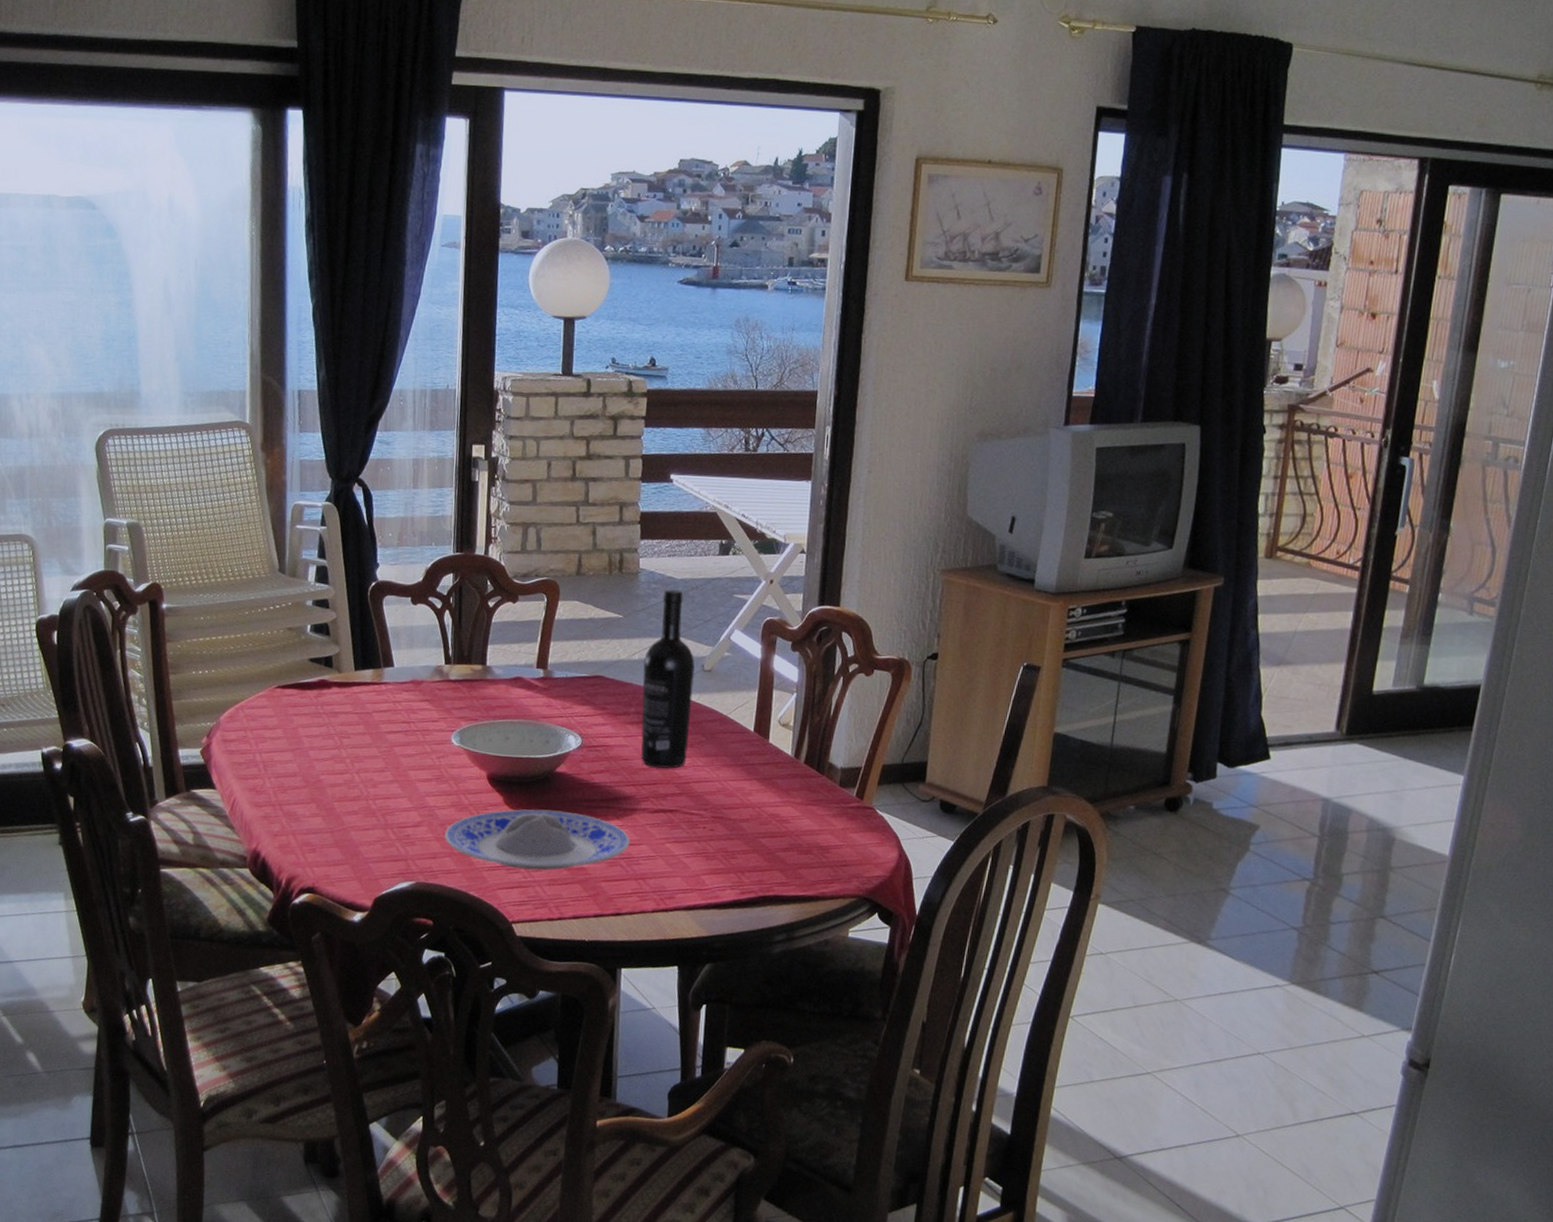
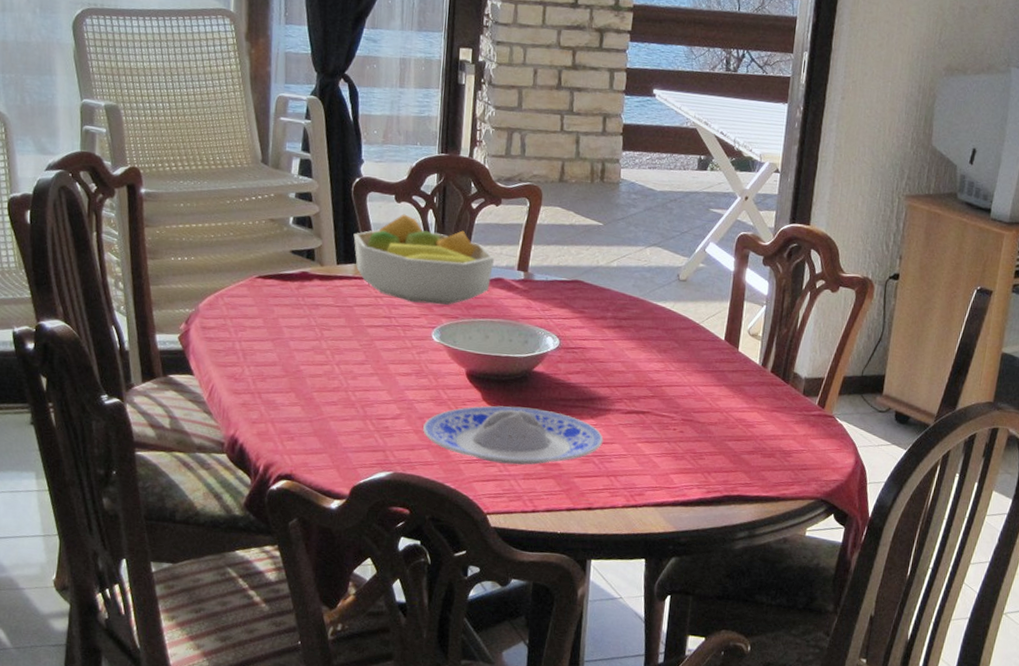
fruit bowl: none [370,616,513,708] -> present [353,214,495,305]
wine bottle: present [641,589,695,769] -> none [616,200,671,372]

